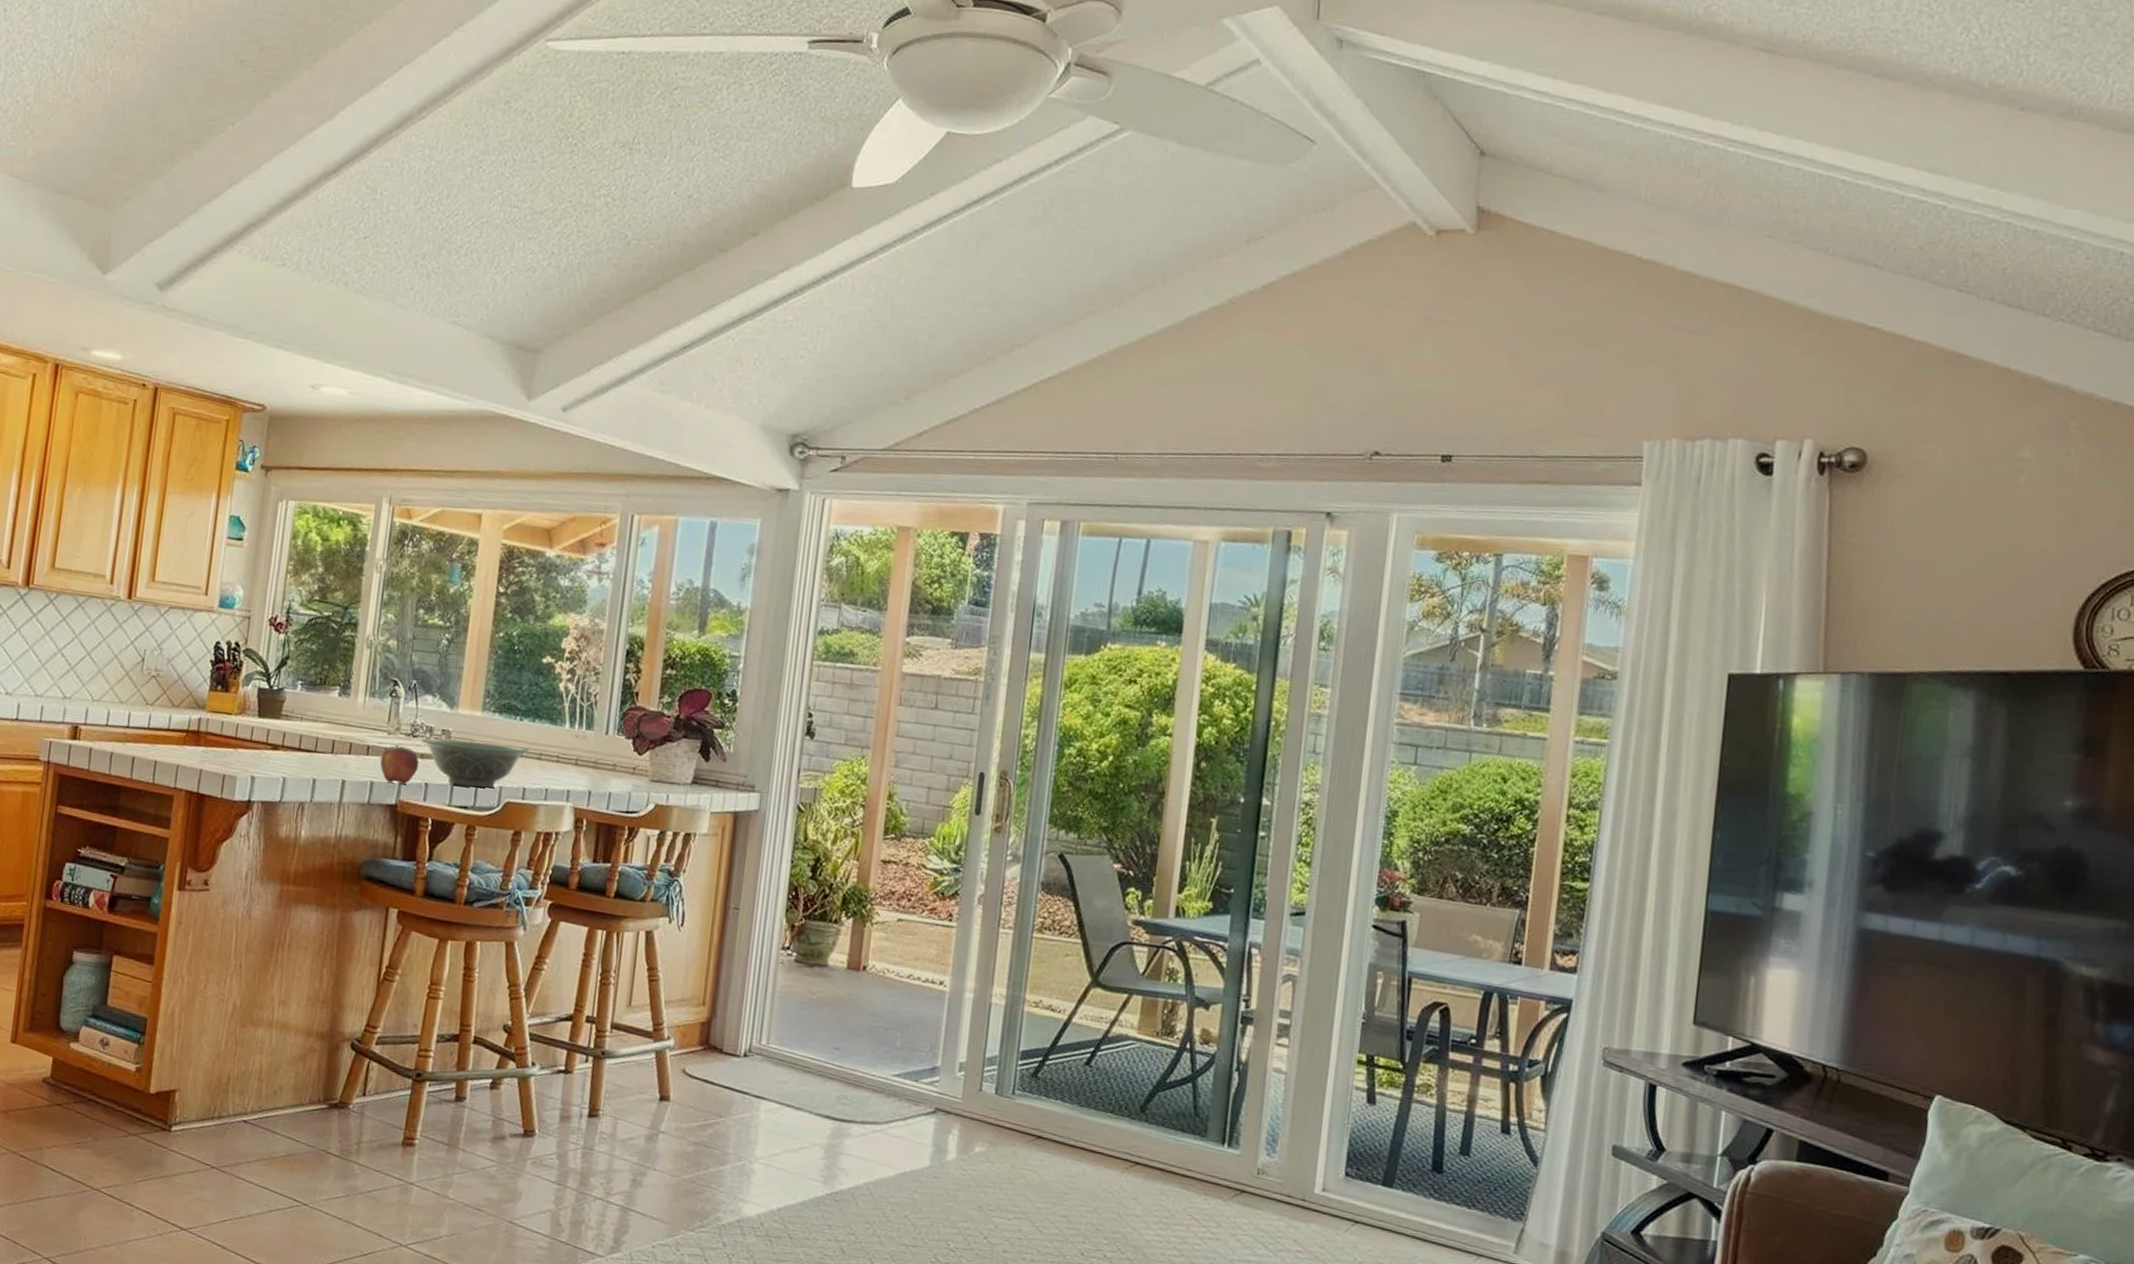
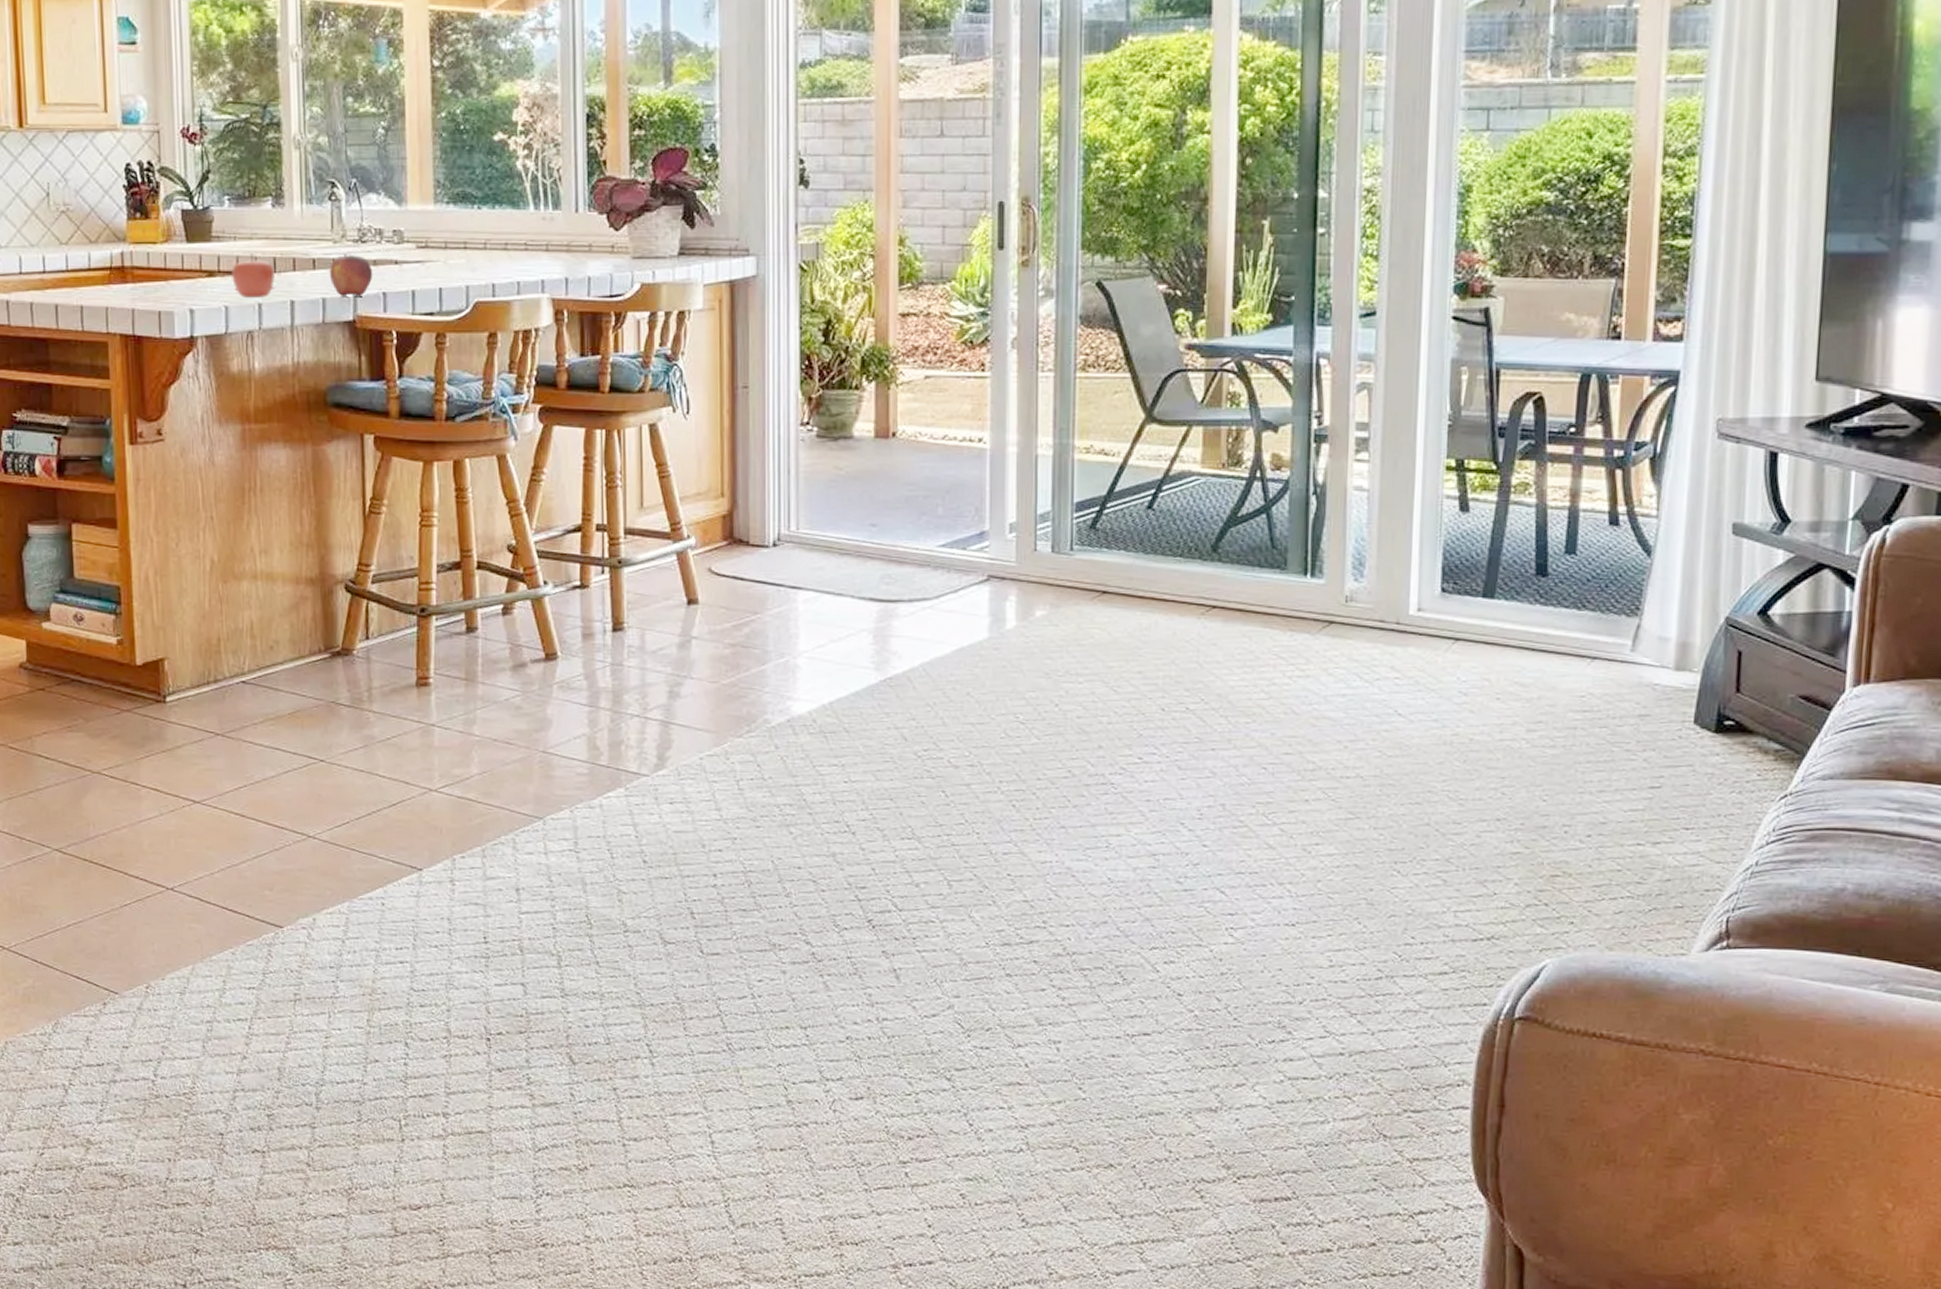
fruit: none [293,733,332,774] -> present [232,252,275,298]
decorative bowl: present [421,737,529,788] -> none [371,238,493,290]

